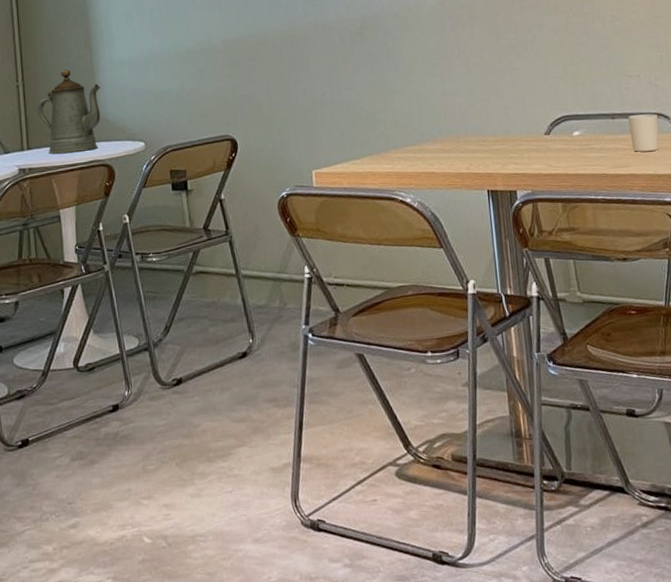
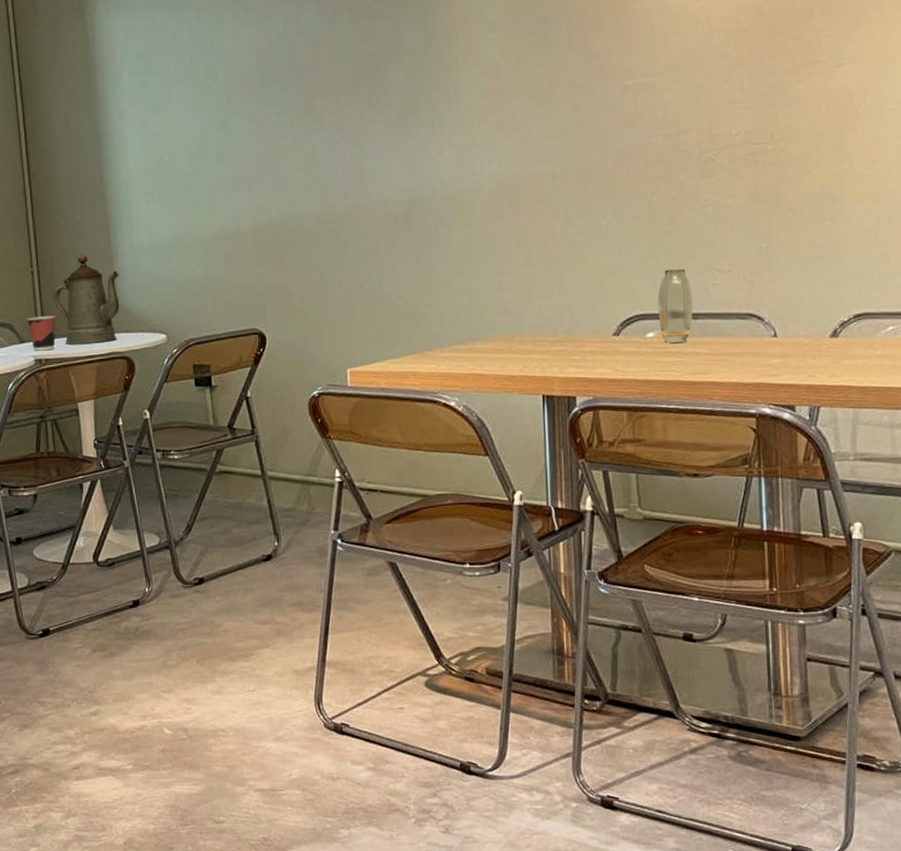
cup: none [11,127,39,161] -> present [27,315,56,351]
vase: none [580,75,611,140] -> present [657,268,693,343]
mug: present [628,114,659,152] -> none [714,314,750,357]

